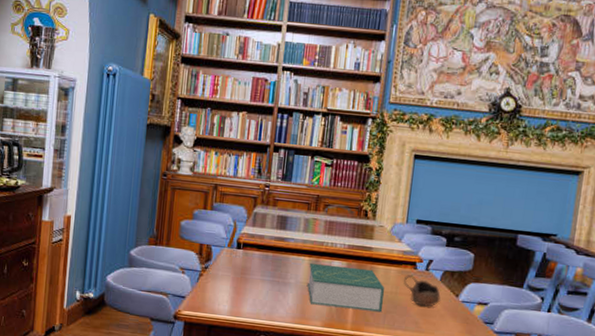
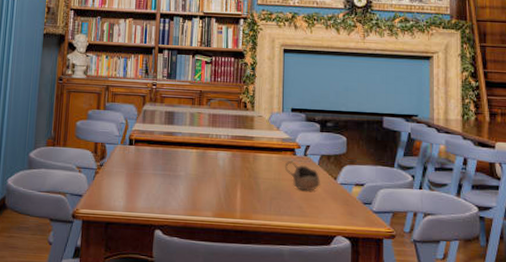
book: present [307,262,384,313] -> none [197,154,268,199]

